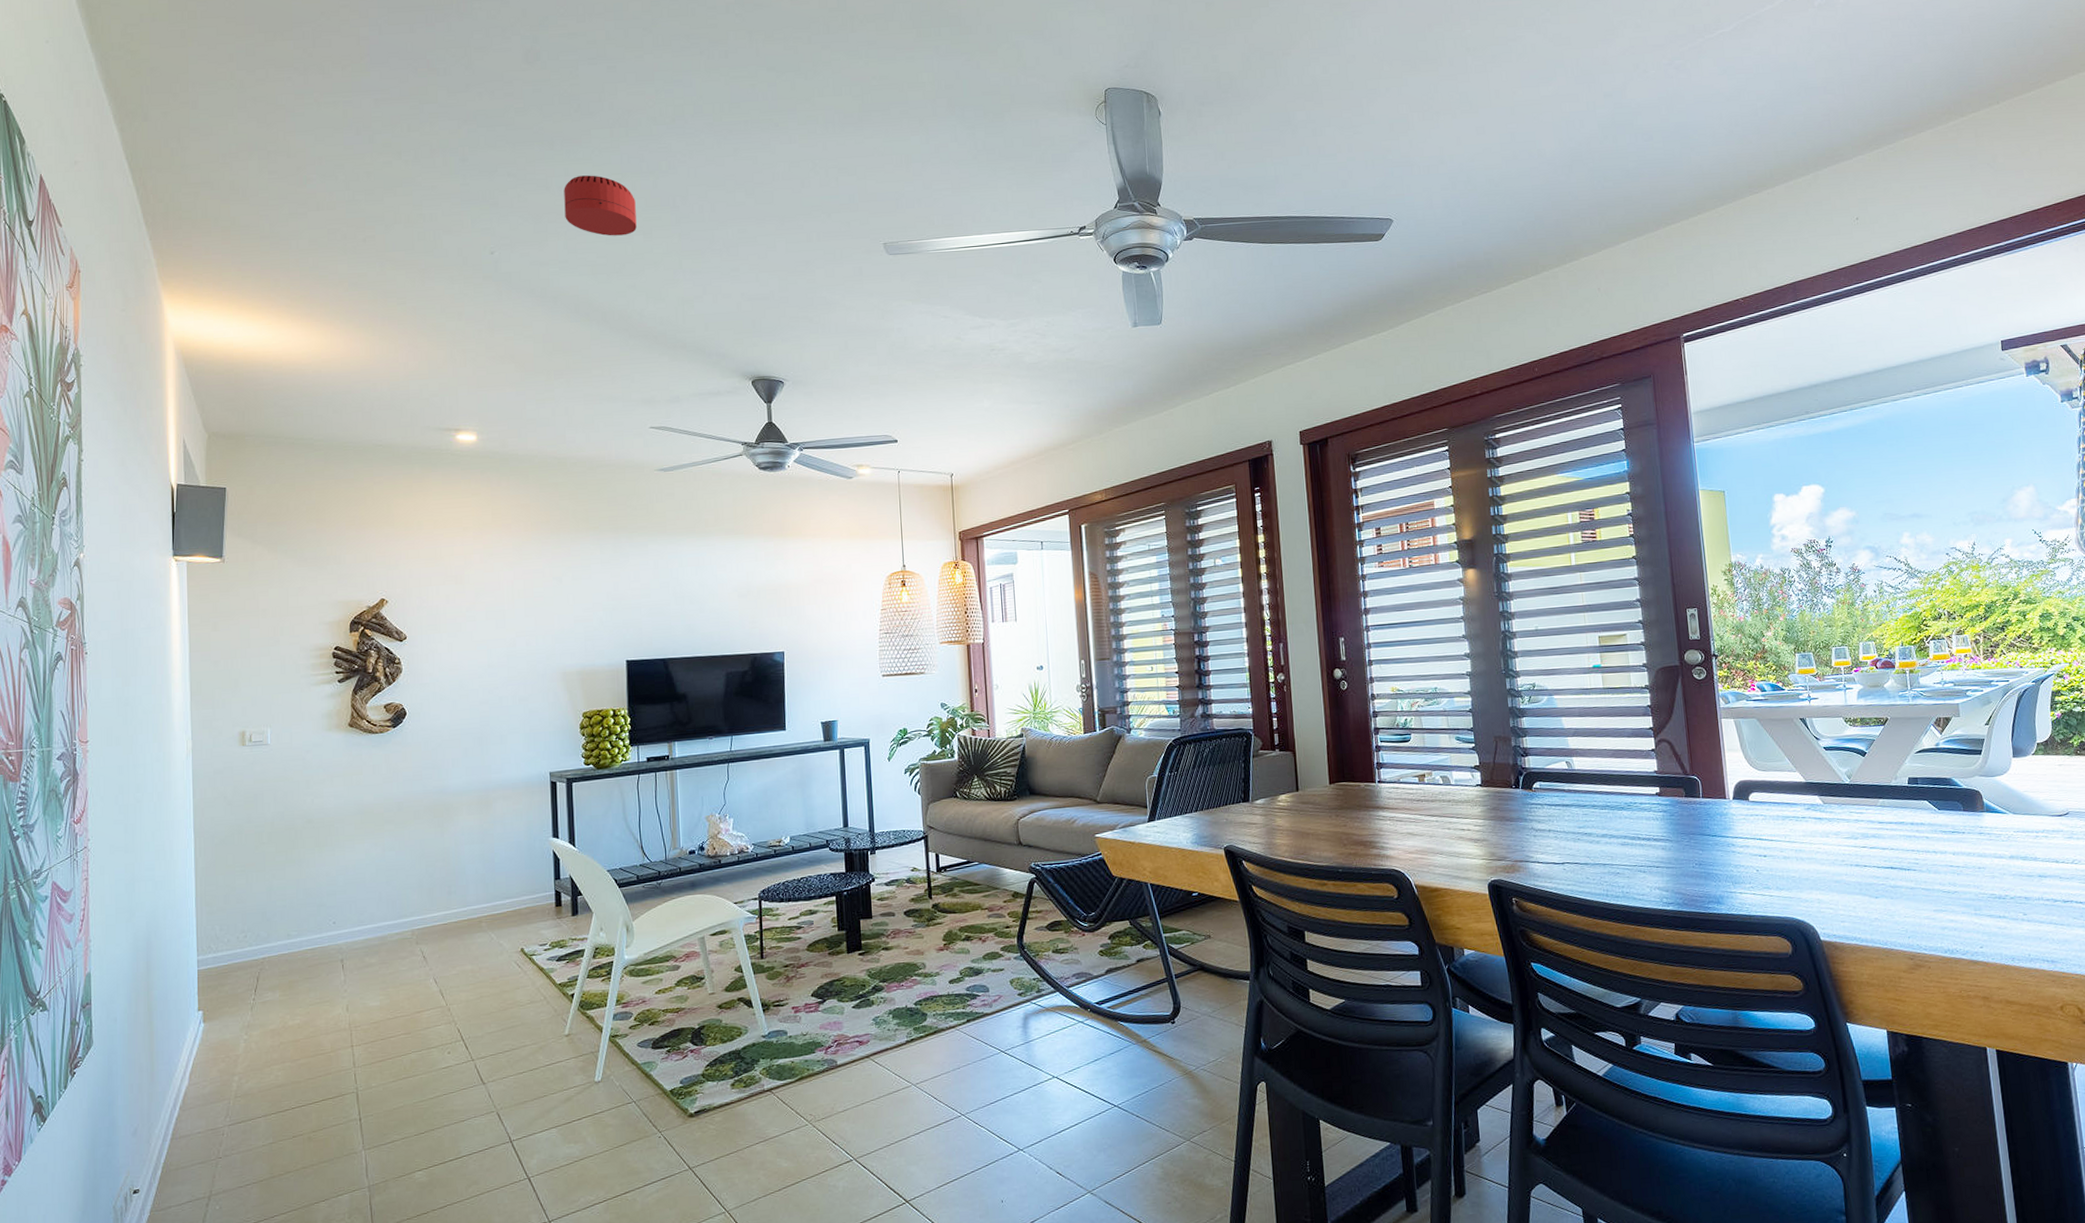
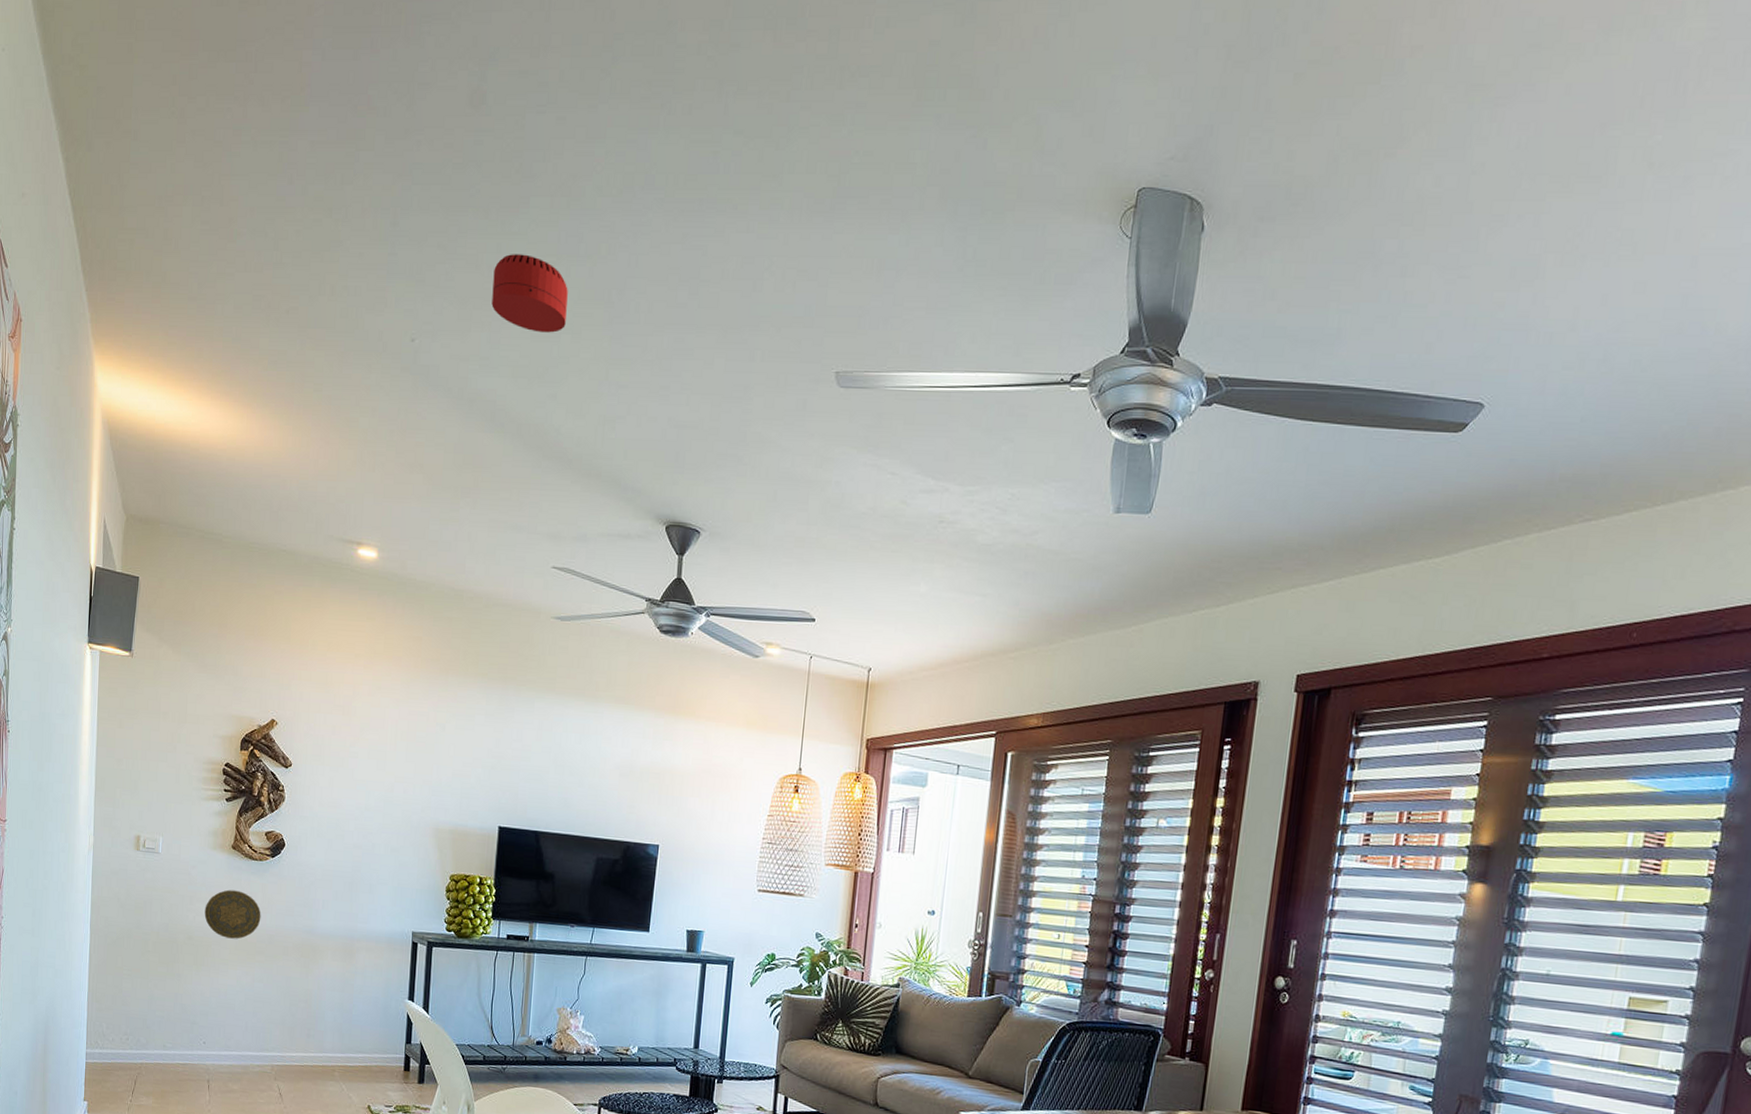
decorative plate: none [323,765,387,814] -> present [204,889,261,939]

